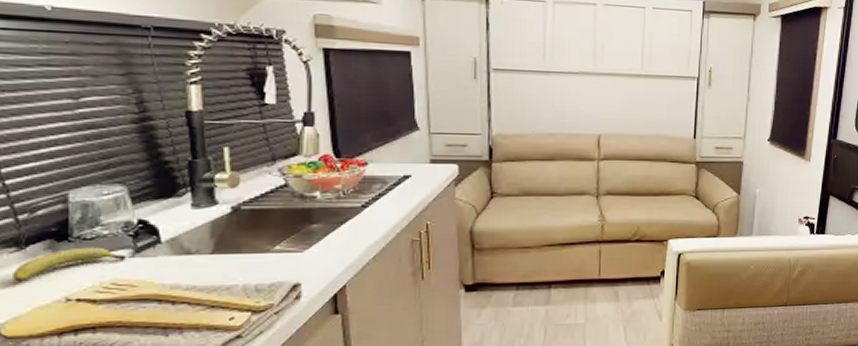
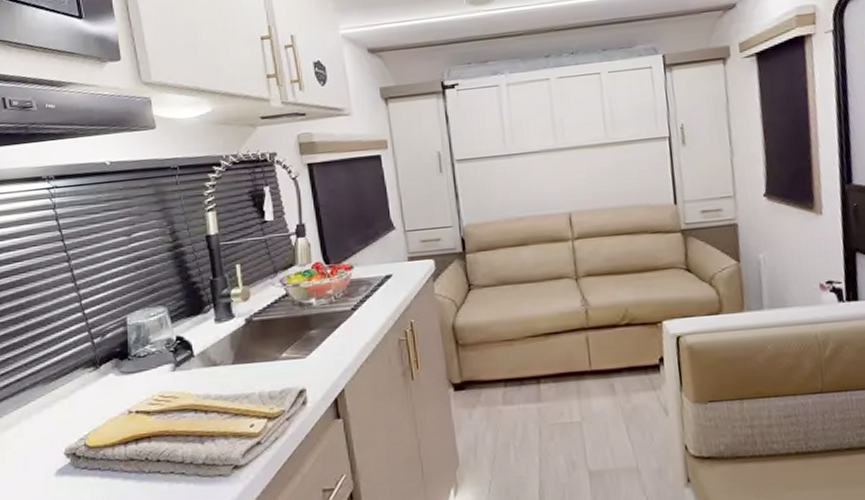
fruit: present [13,247,126,282] -> none [92,363,169,398]

